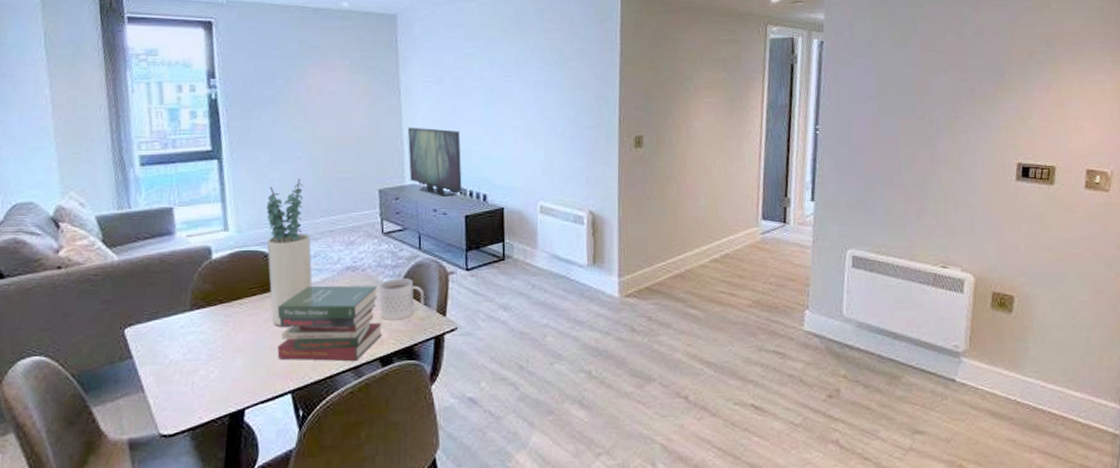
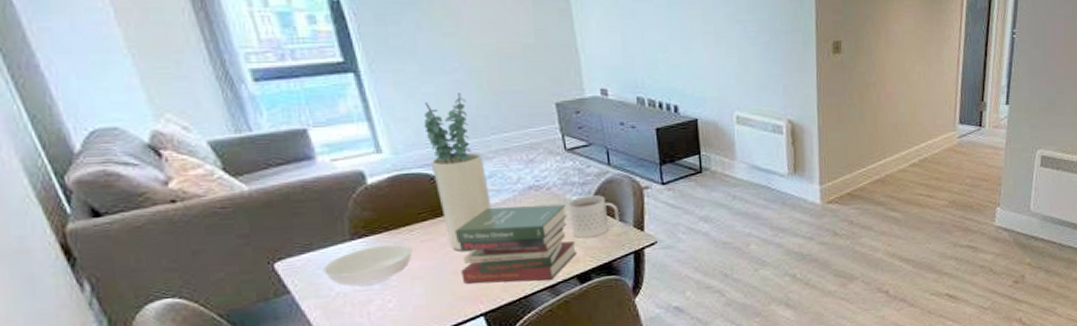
bowl: none [162,316,240,356] -> present [323,244,413,287]
television: present [408,127,462,196] -> none [582,33,650,109]

